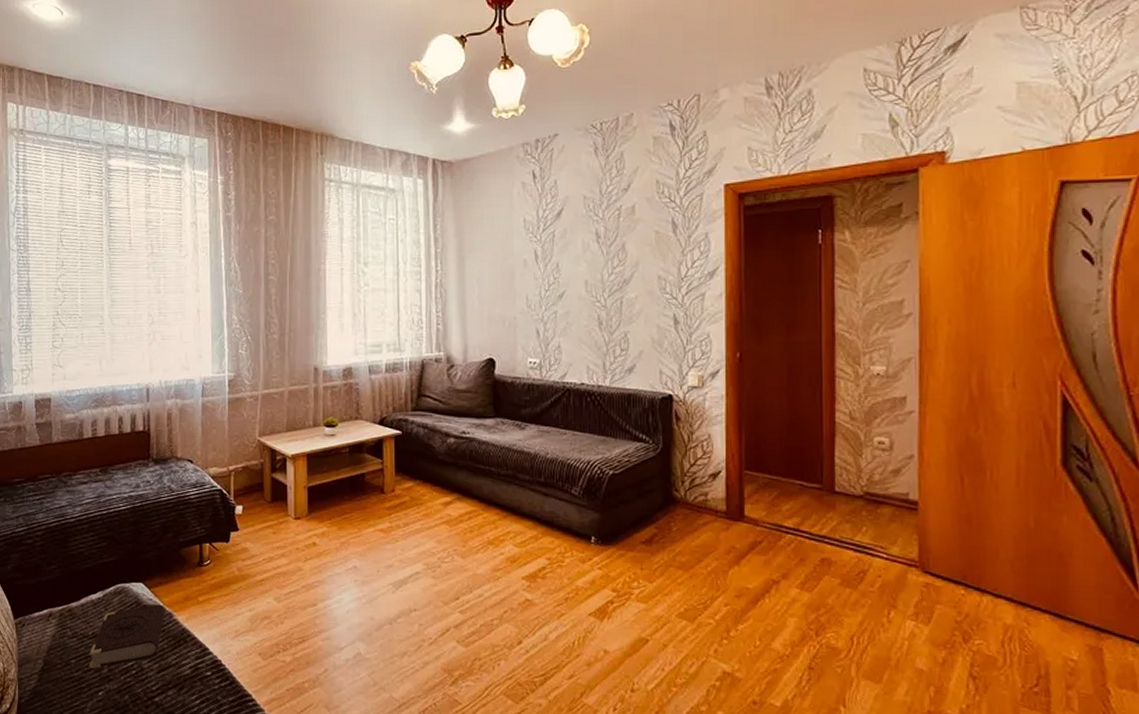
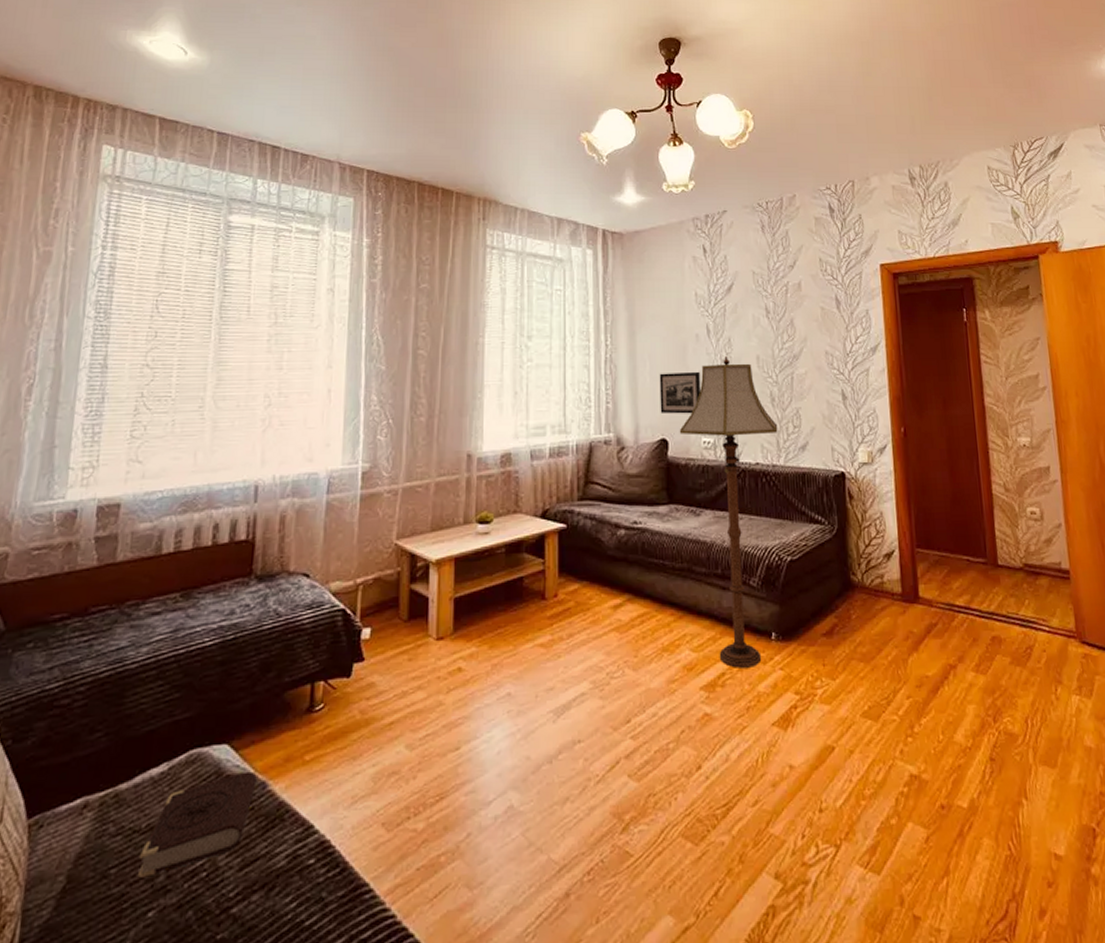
picture frame: none [487,295,528,336] -> present [659,371,702,414]
floor lamp: none [506,281,605,565] -> present [679,357,778,668]

